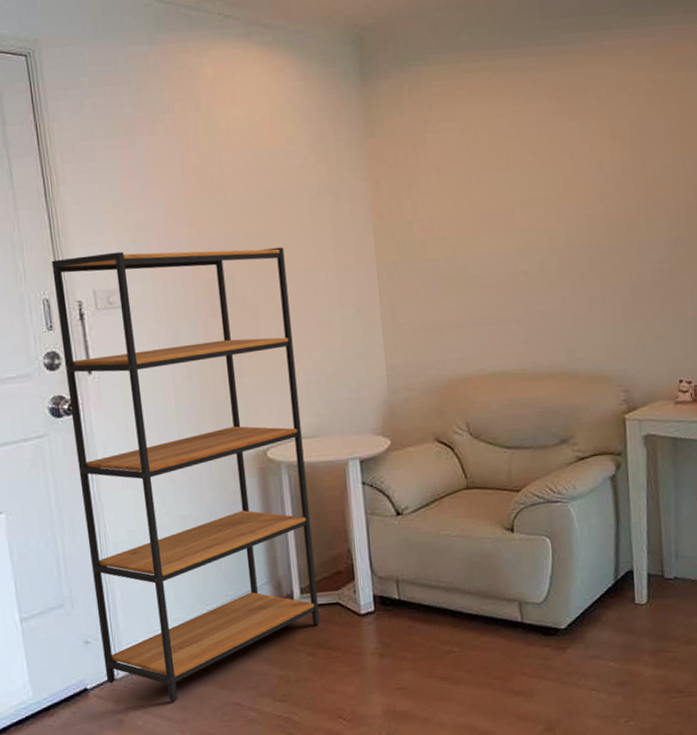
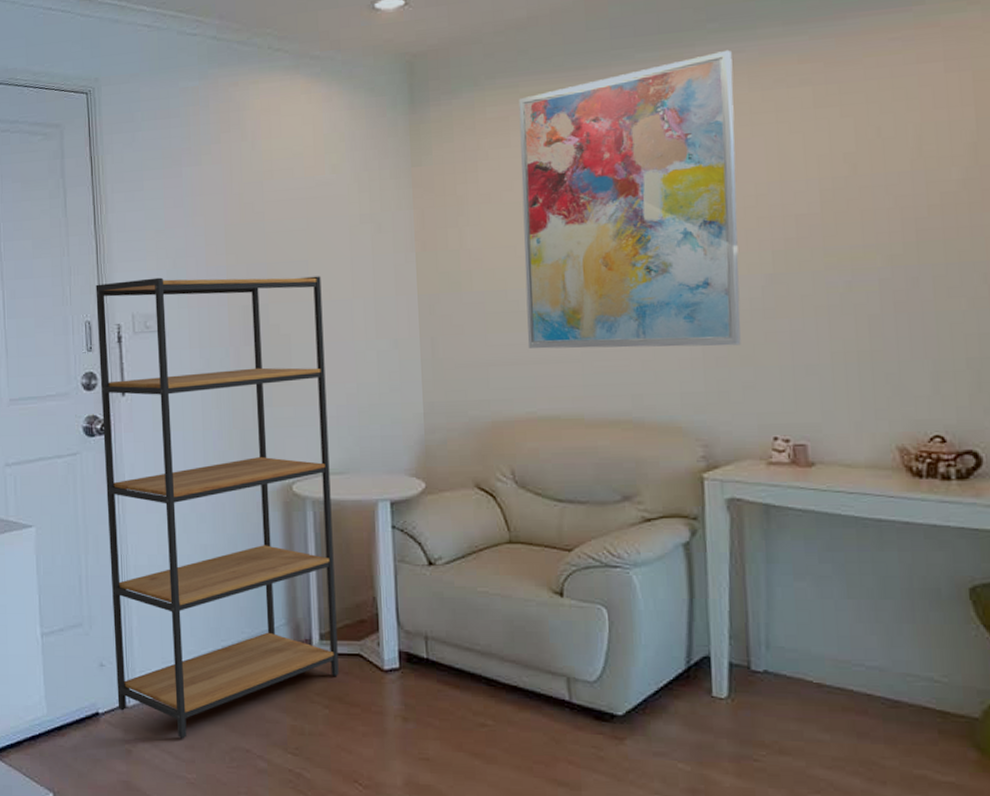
wall art: none [461,33,653,311] -> present [518,49,741,349]

